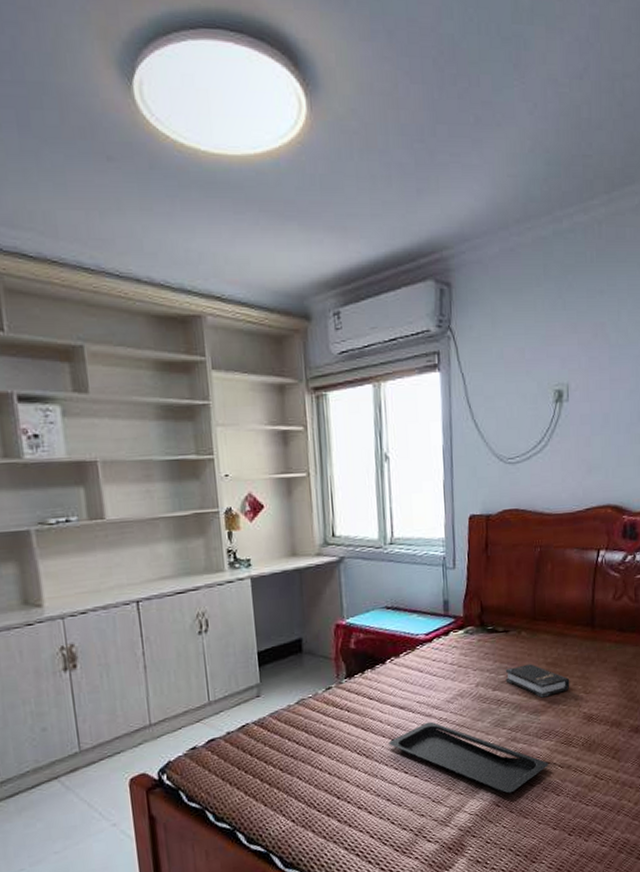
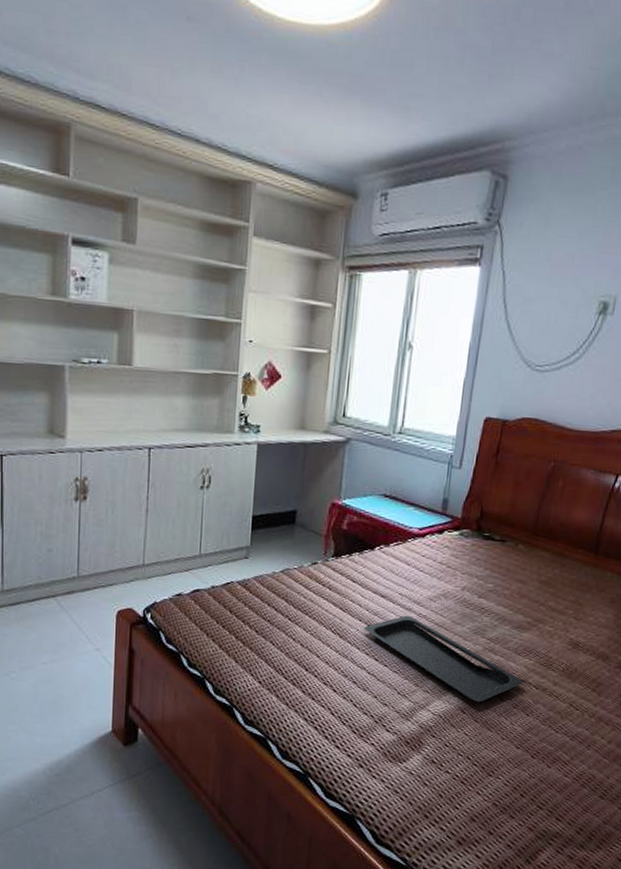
hardback book: present [505,664,570,698] -> none [493,578,562,615]

